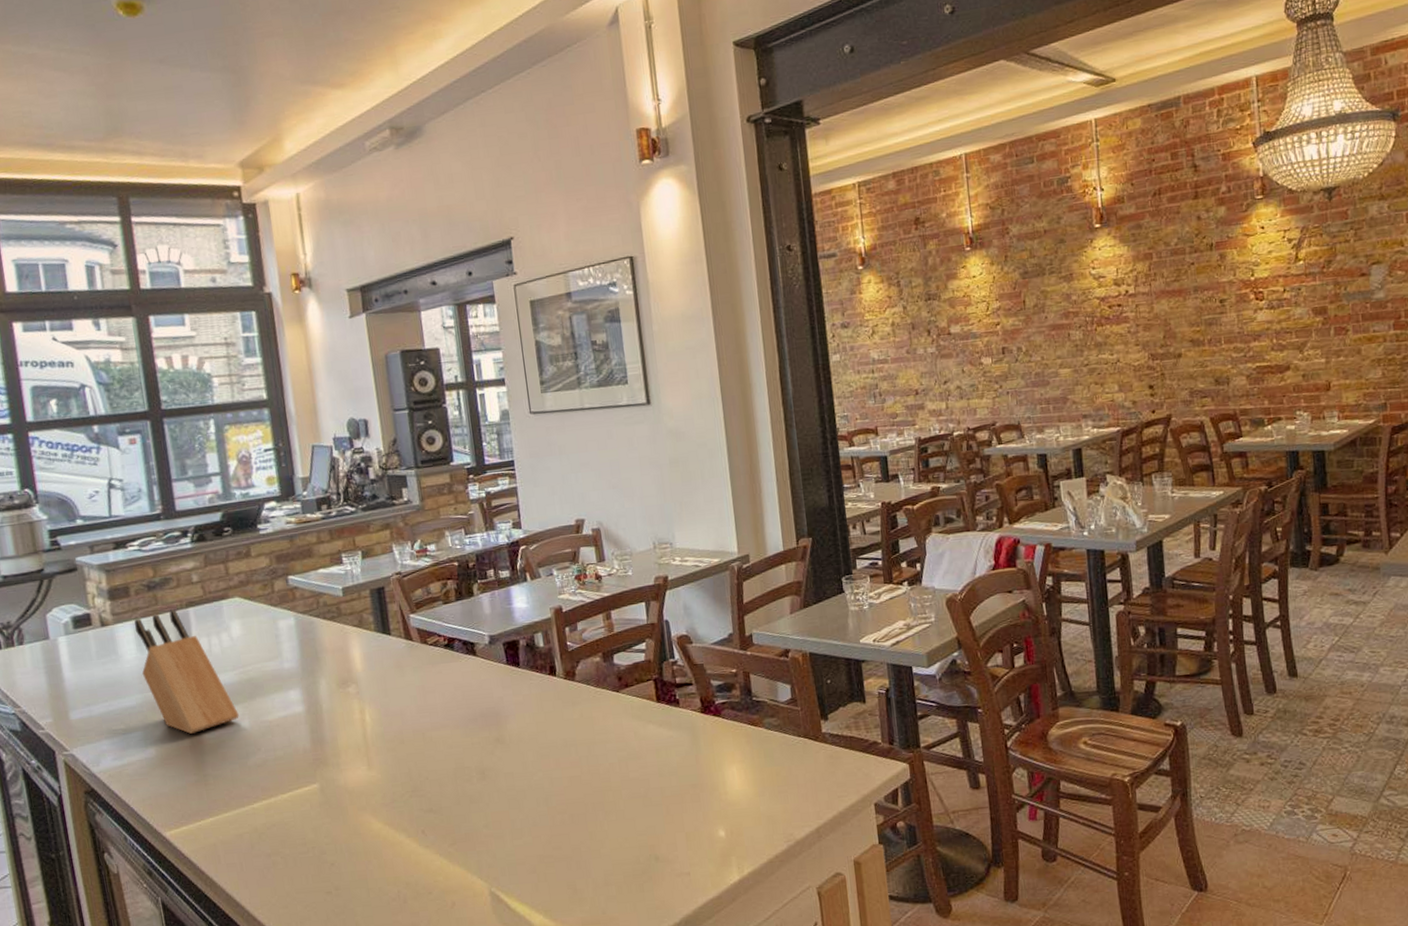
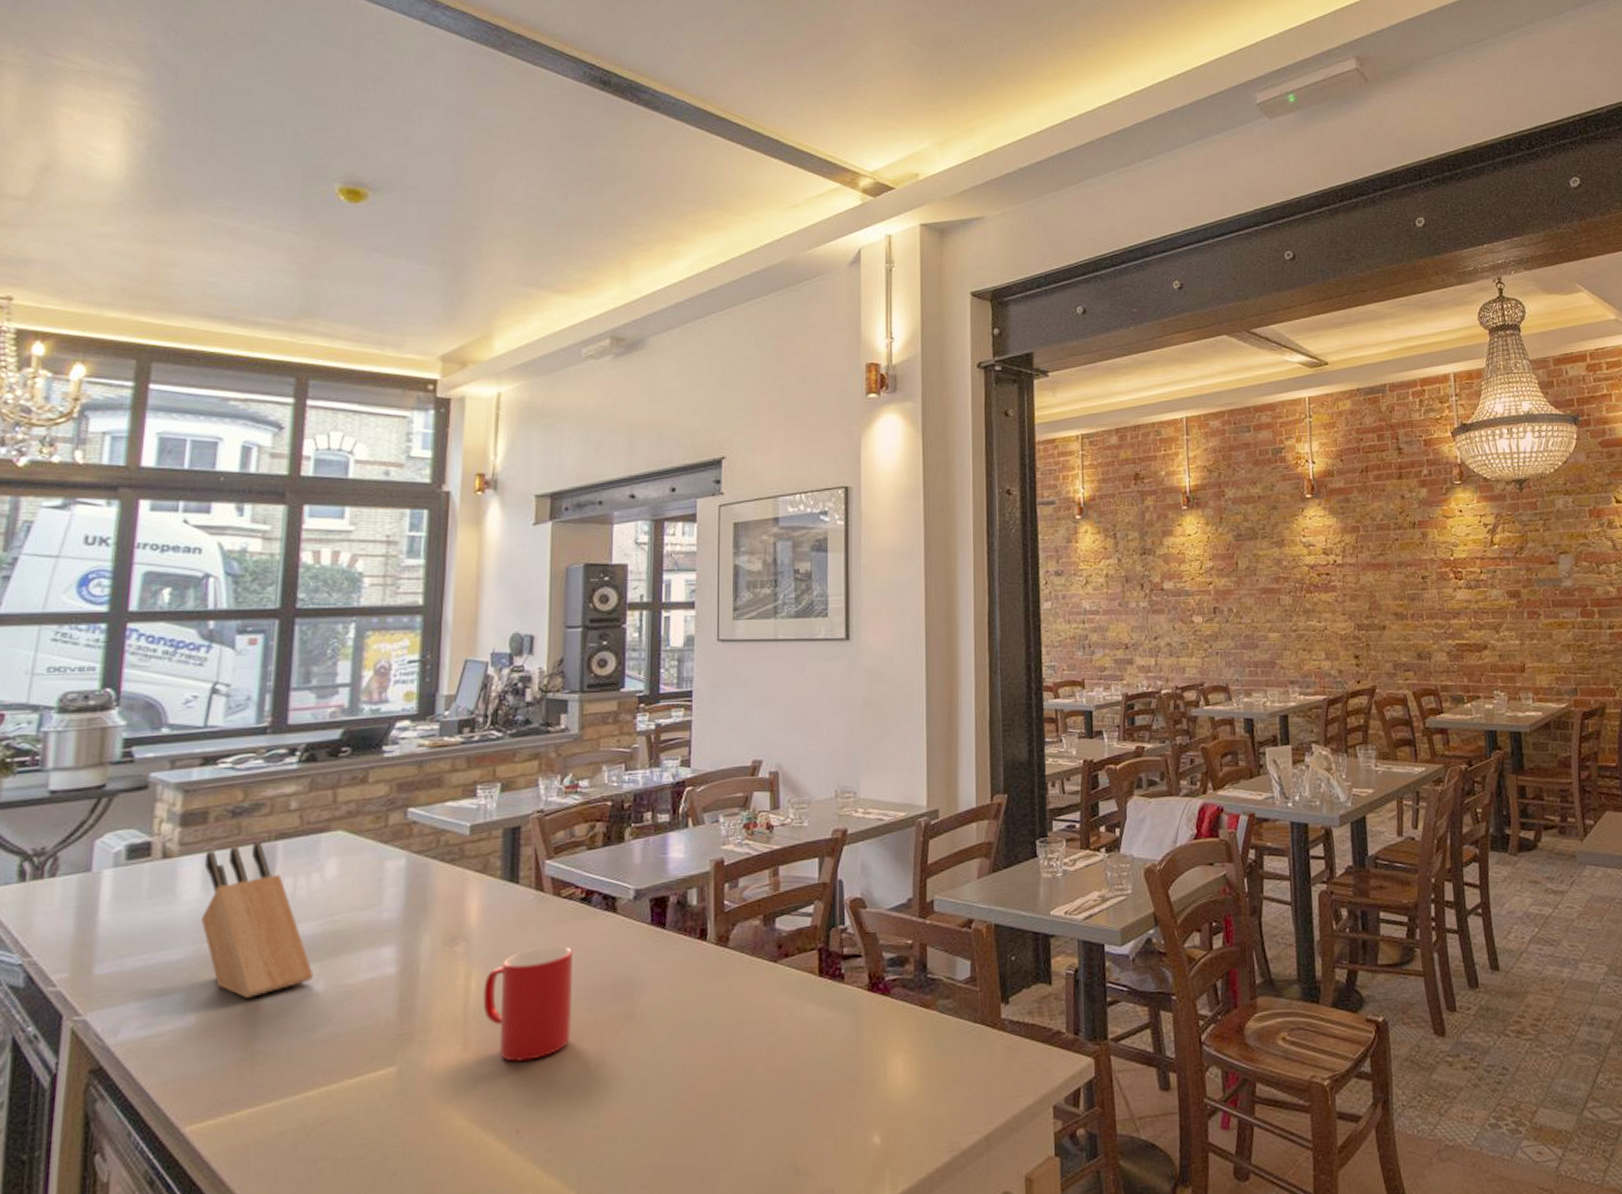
cup: none [376,684,454,778] -> present [483,945,573,1063]

